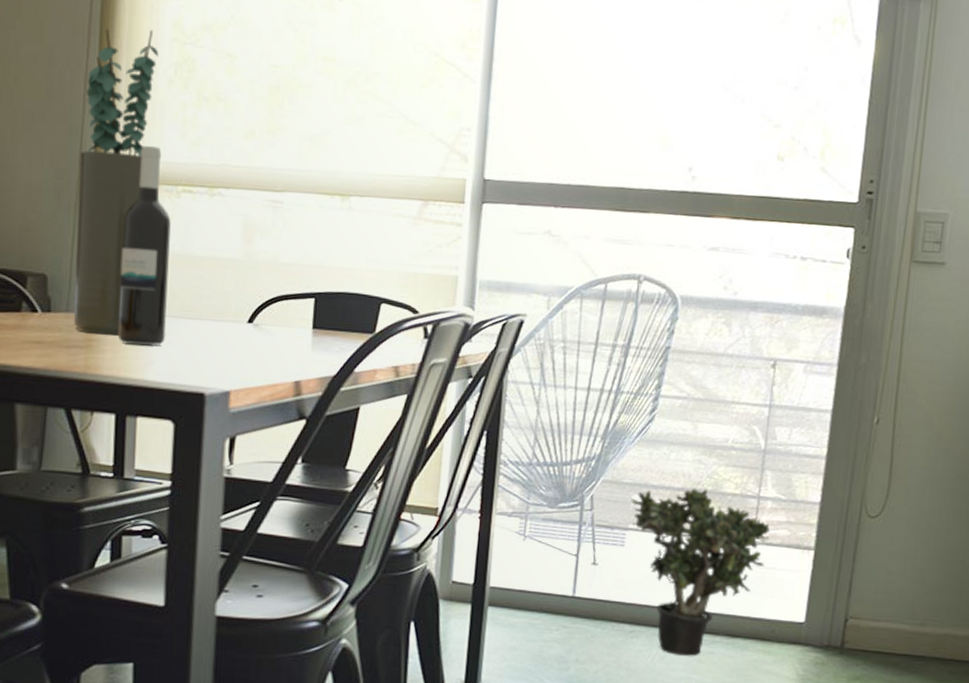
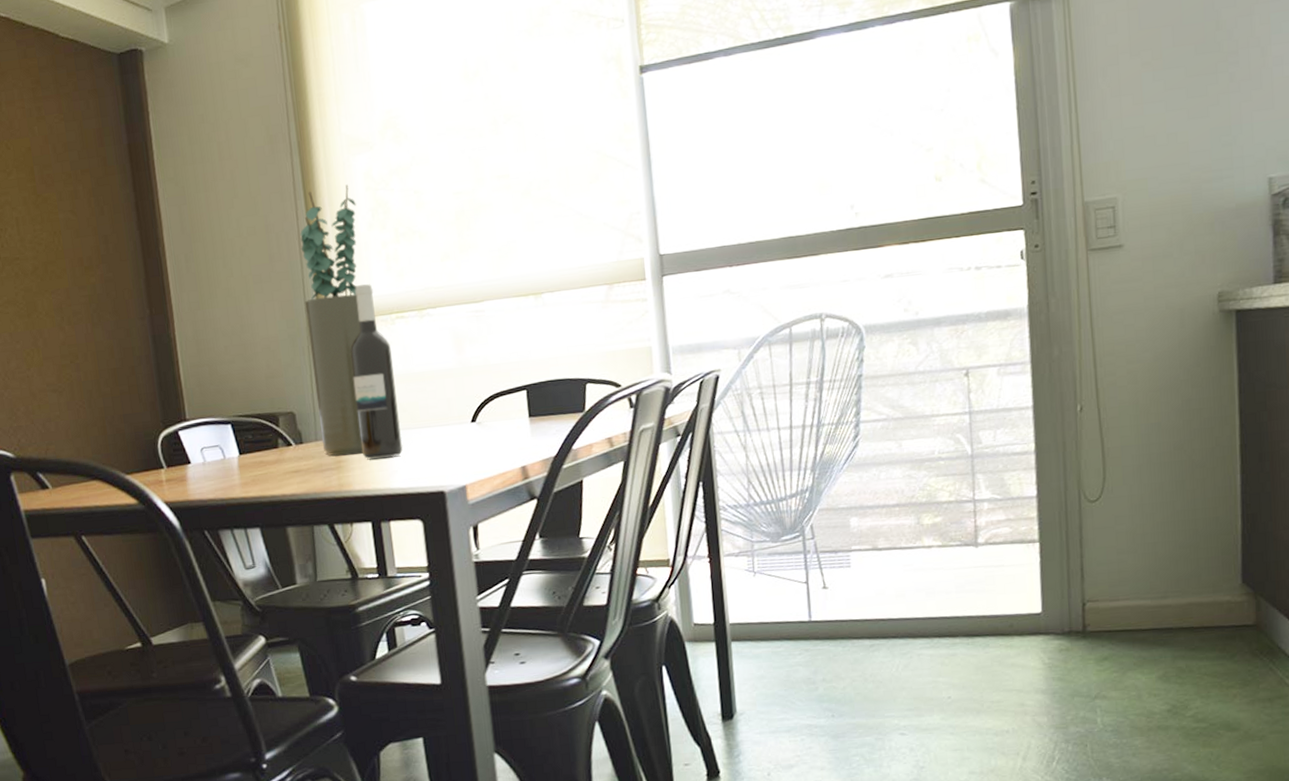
potted plant: present [631,488,770,656] -> none [849,501,991,661]

